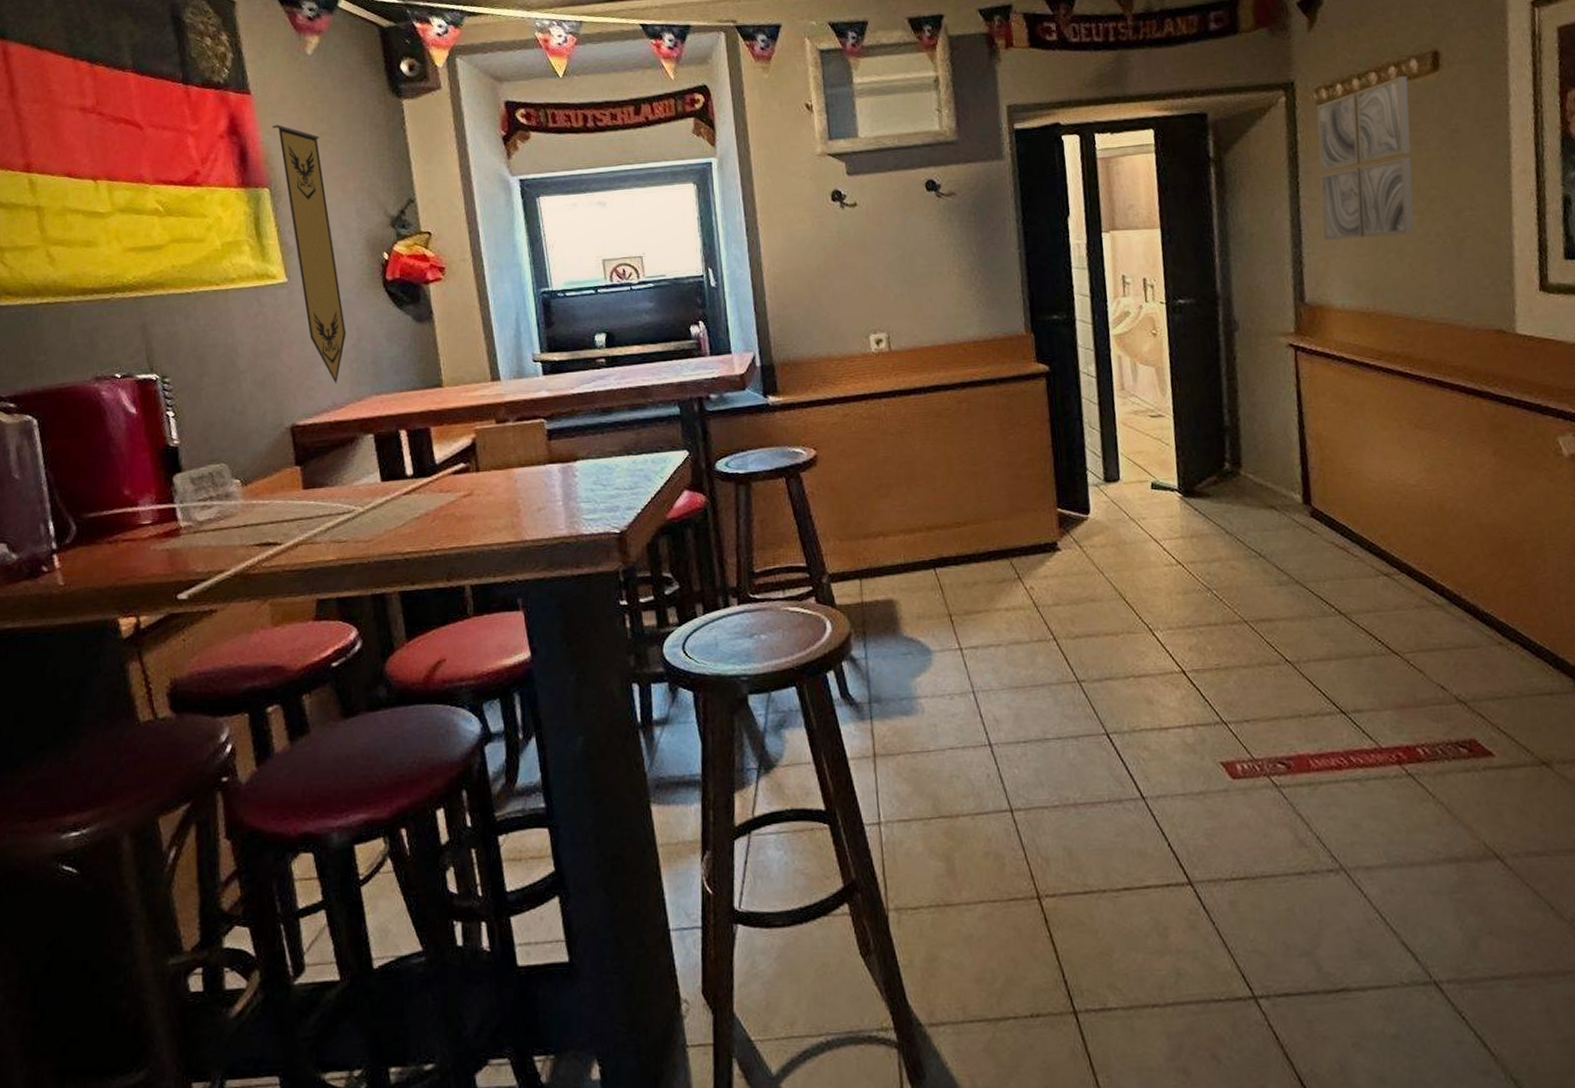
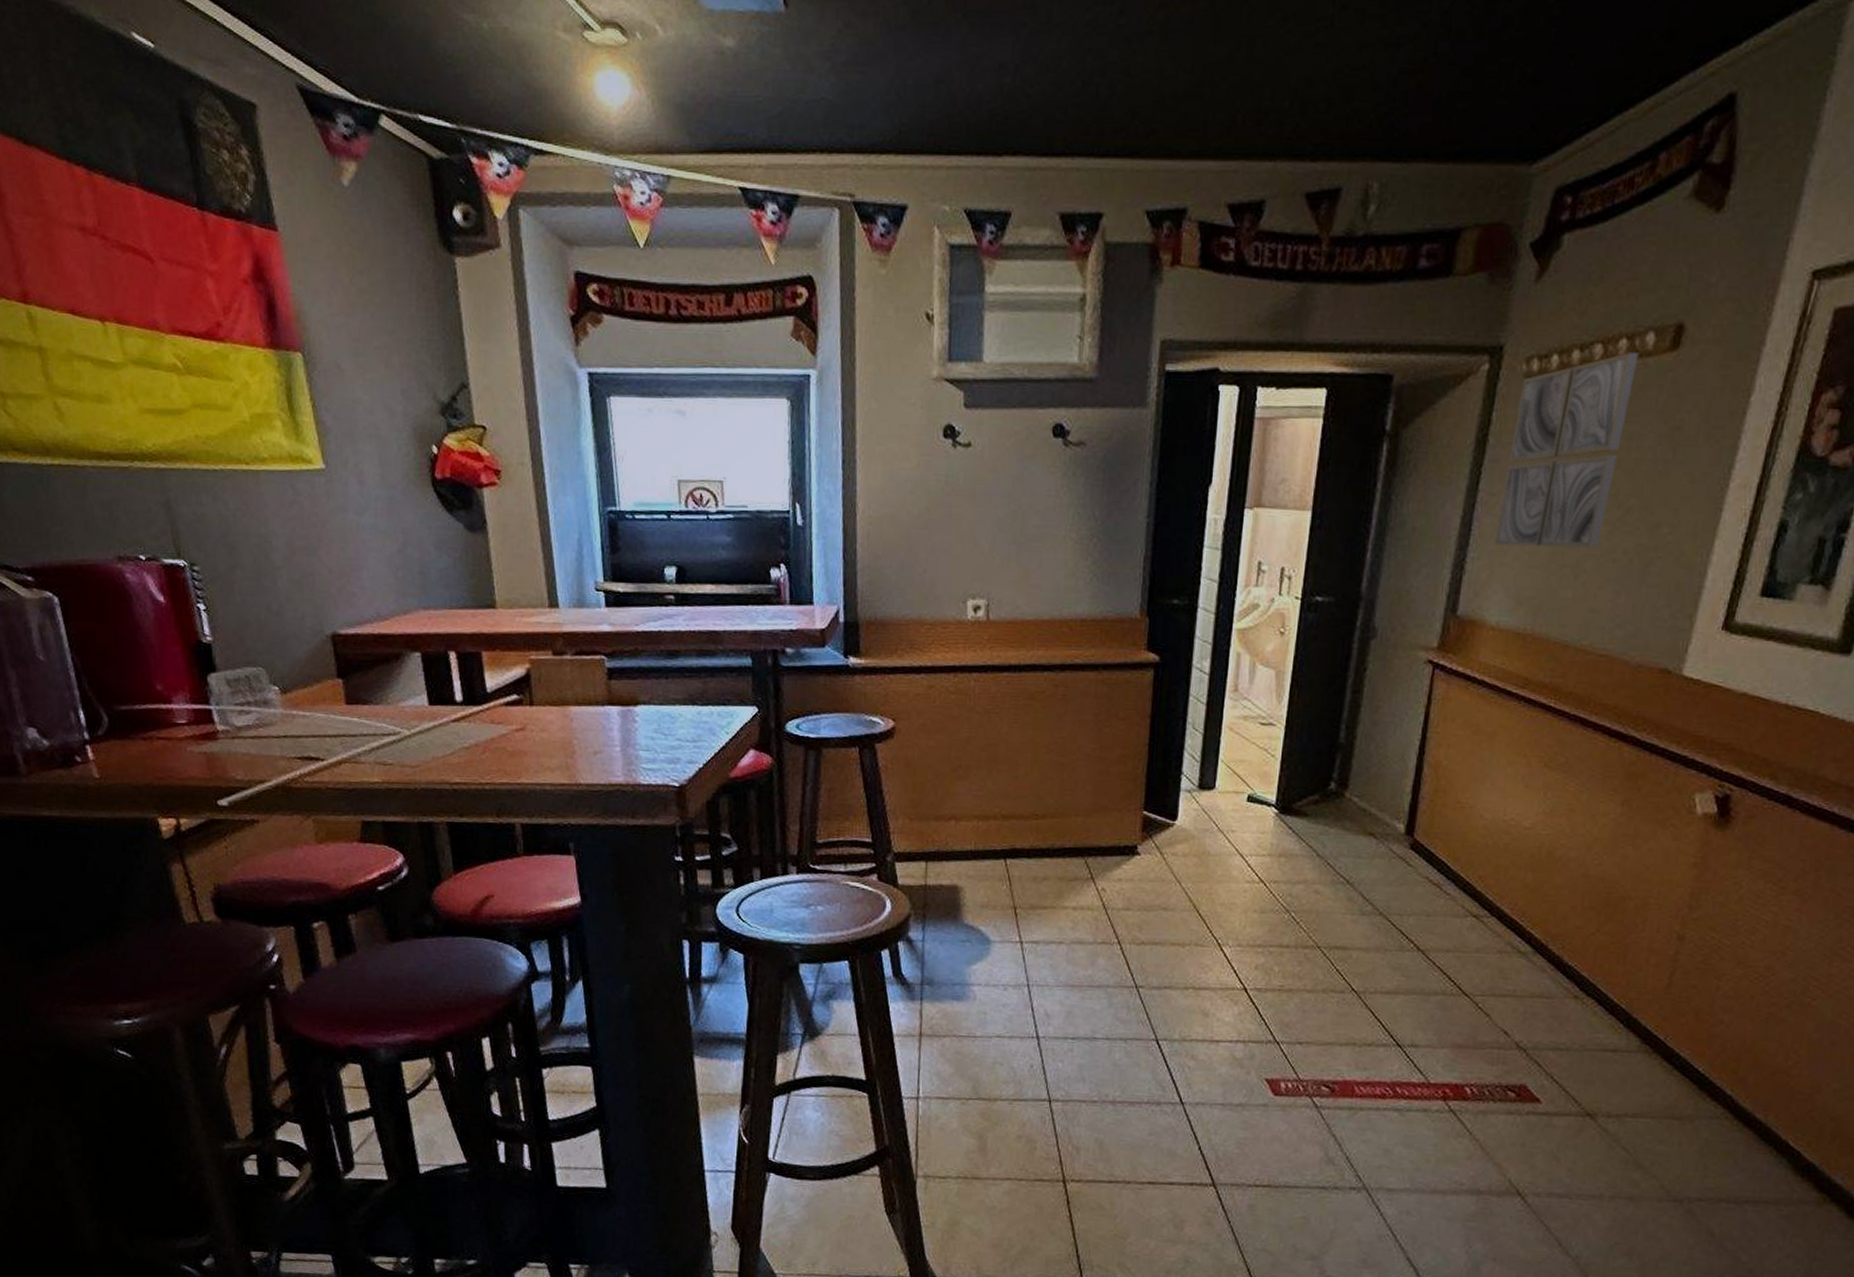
pennant: present [273,124,346,384] -> none [304,273,391,593]

